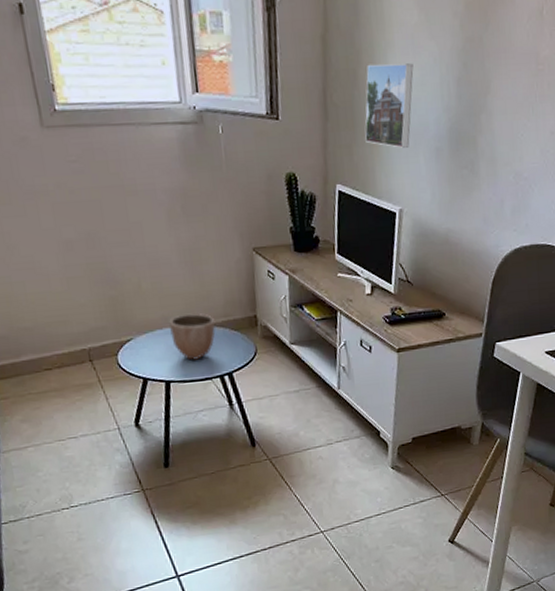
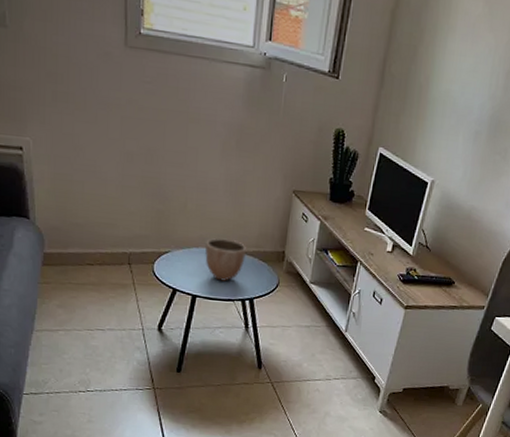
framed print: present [364,63,414,148] -> none [413,43,470,126]

